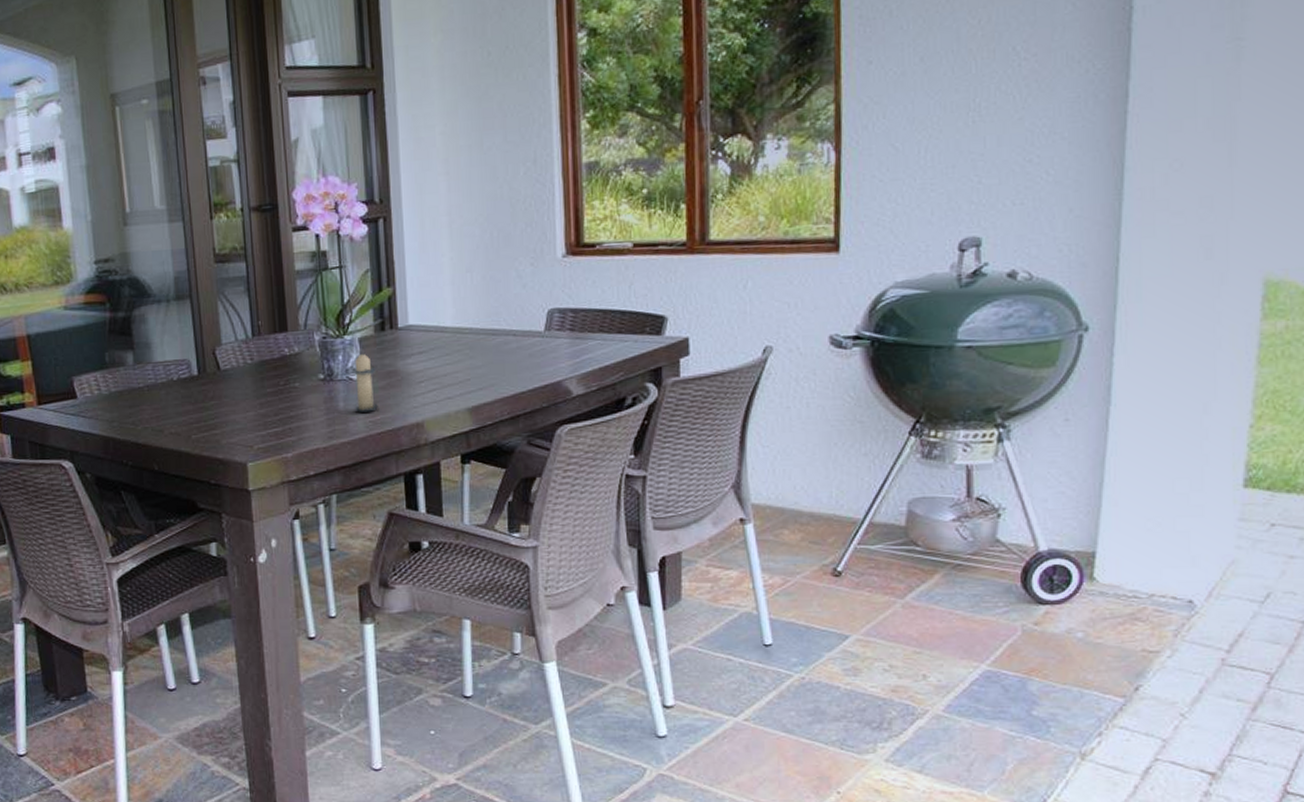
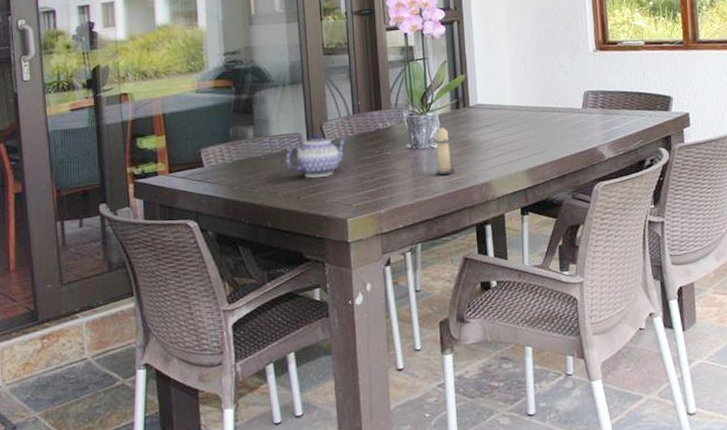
teapot: none [173,360,245,414] -> present [286,134,347,178]

